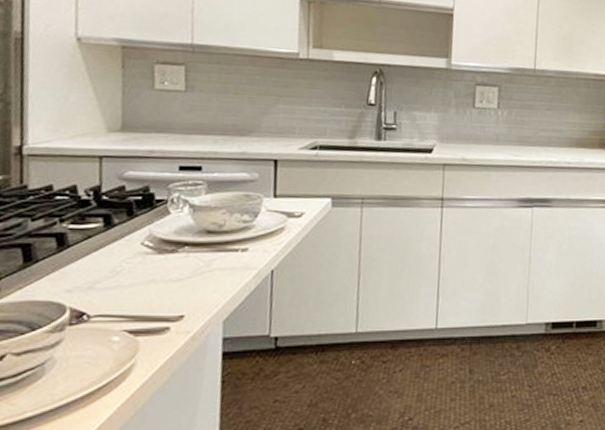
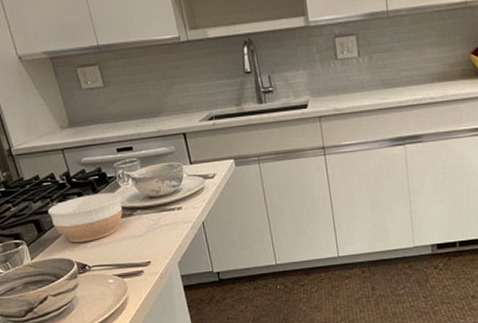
bowl: none [49,219,168,282] -> present [47,192,123,243]

